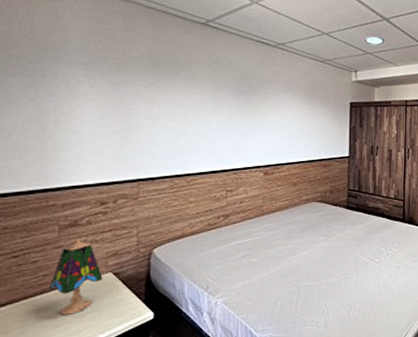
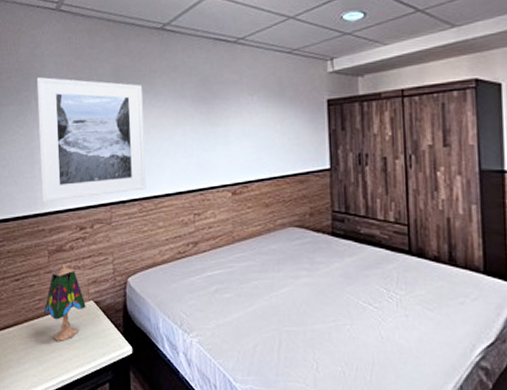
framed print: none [54,51,180,177] -> present [36,77,146,202]

